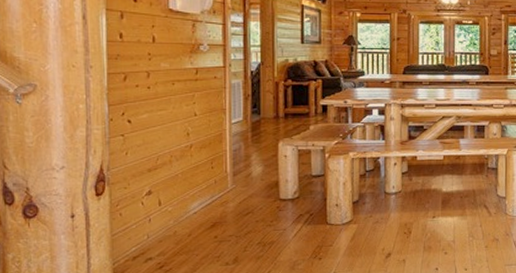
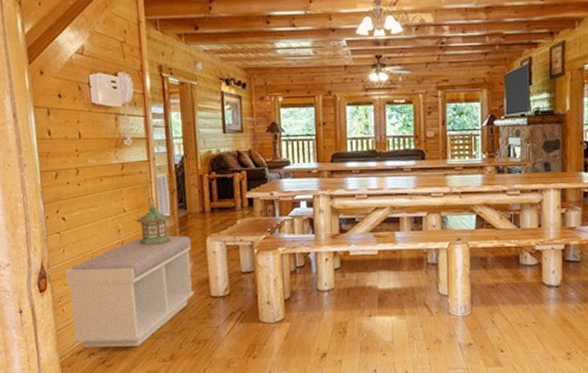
bench: none [126,140,263,252] -> present [65,236,195,348]
lantern: none [205,101,246,149] -> present [134,196,173,246]

